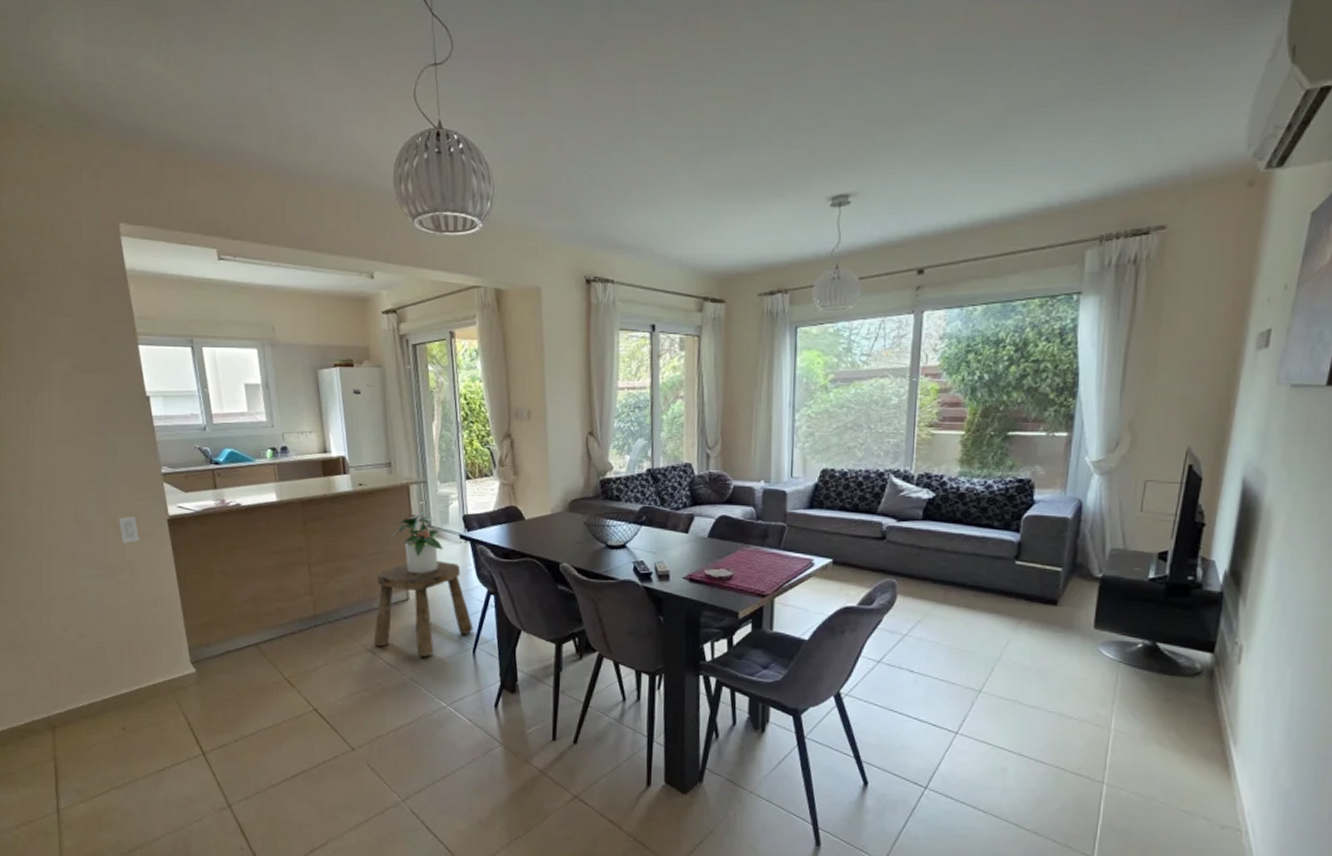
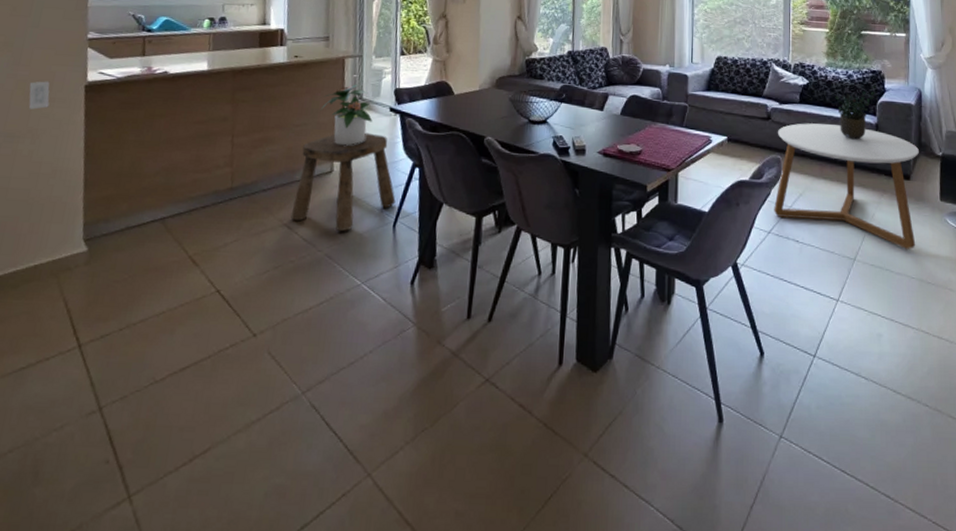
coffee table: none [885,542,1072,681] -> present [774,123,919,249]
potted plant: none [967,497,1023,561] -> present [835,86,876,140]

